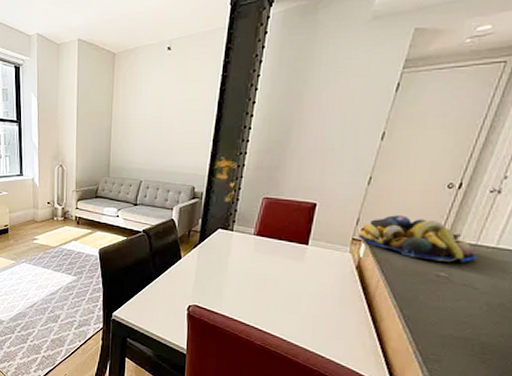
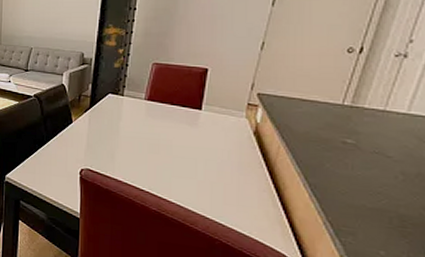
fruit bowl: present [358,215,477,262] -> none [254,80,386,129]

